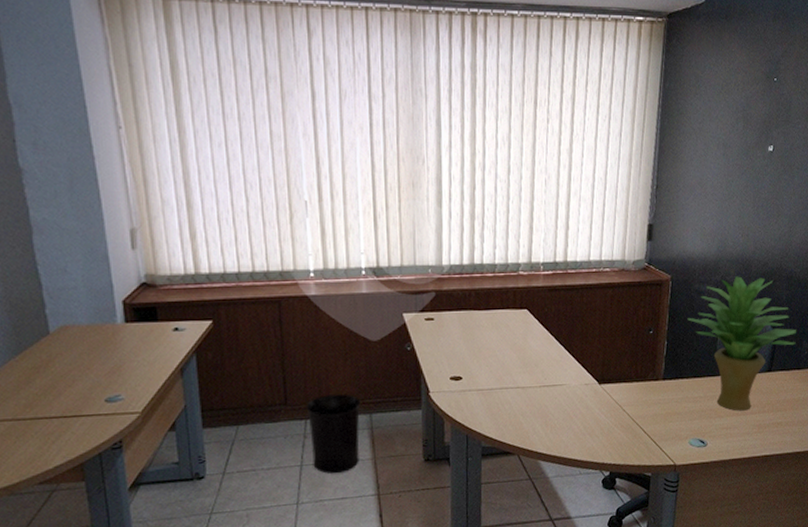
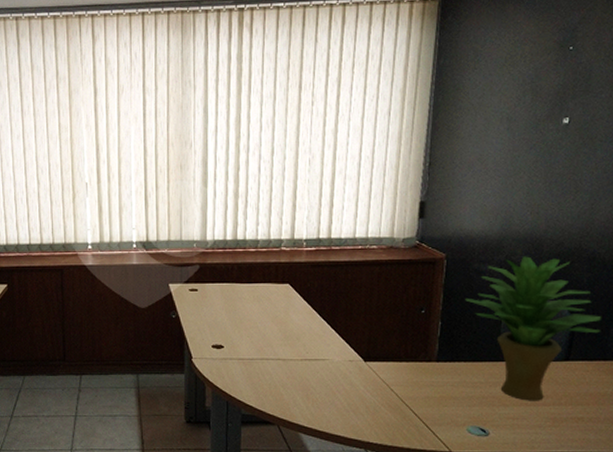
waste bin: present [306,393,361,474] -> none [81,354,129,425]

